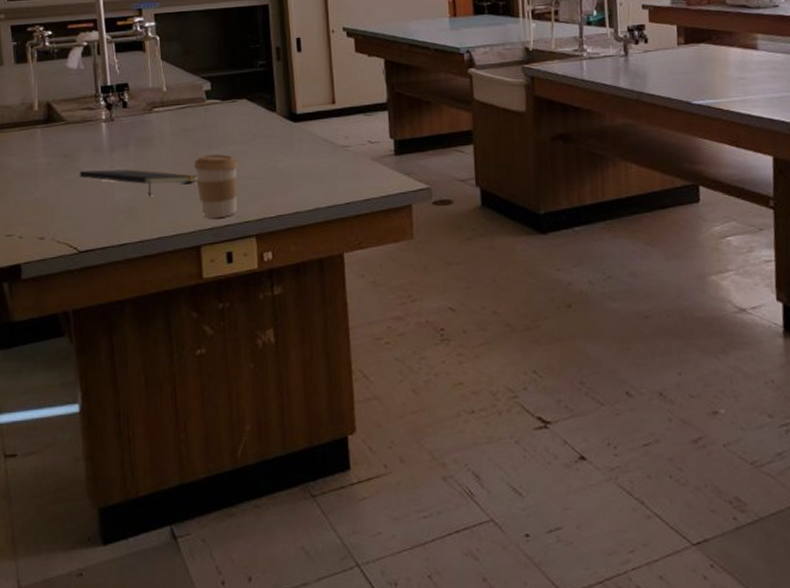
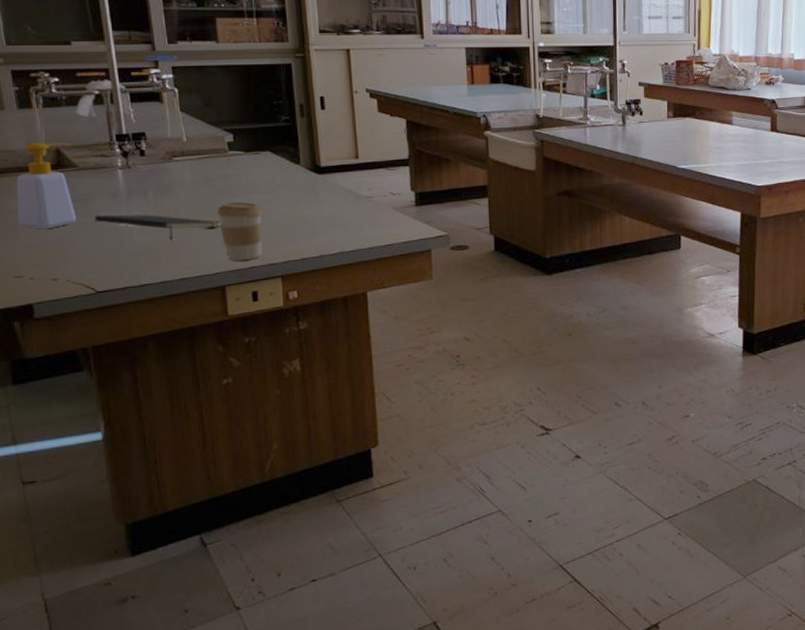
soap bottle: none [11,96,64,186] -> present [17,142,77,230]

